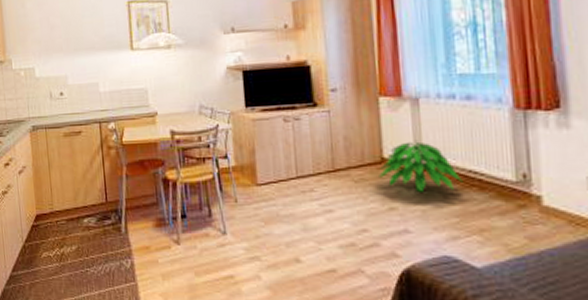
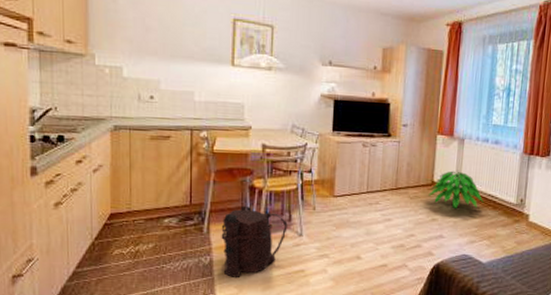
backpack: none [138,201,209,284] -> present [221,205,288,277]

